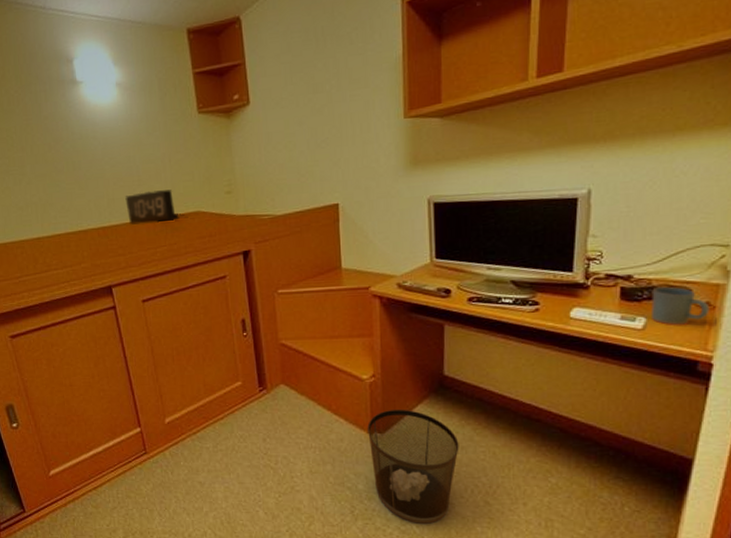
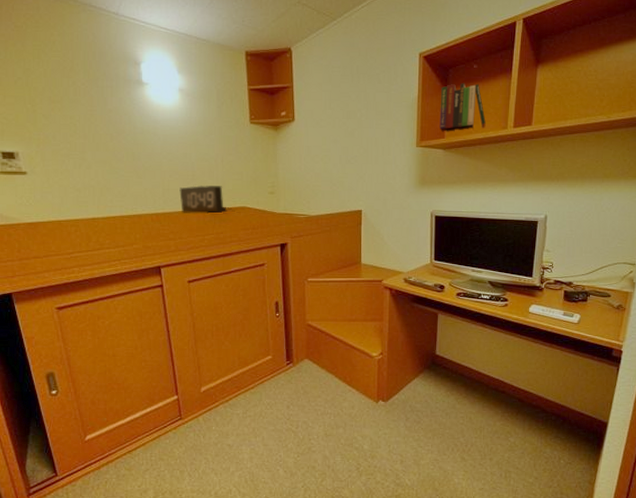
waste bin: present [367,409,459,524] -> none [374,381,445,477]
books: none [432,26,497,96] -> present [439,83,486,132]
mug: present [652,286,710,325] -> none [584,292,622,321]

